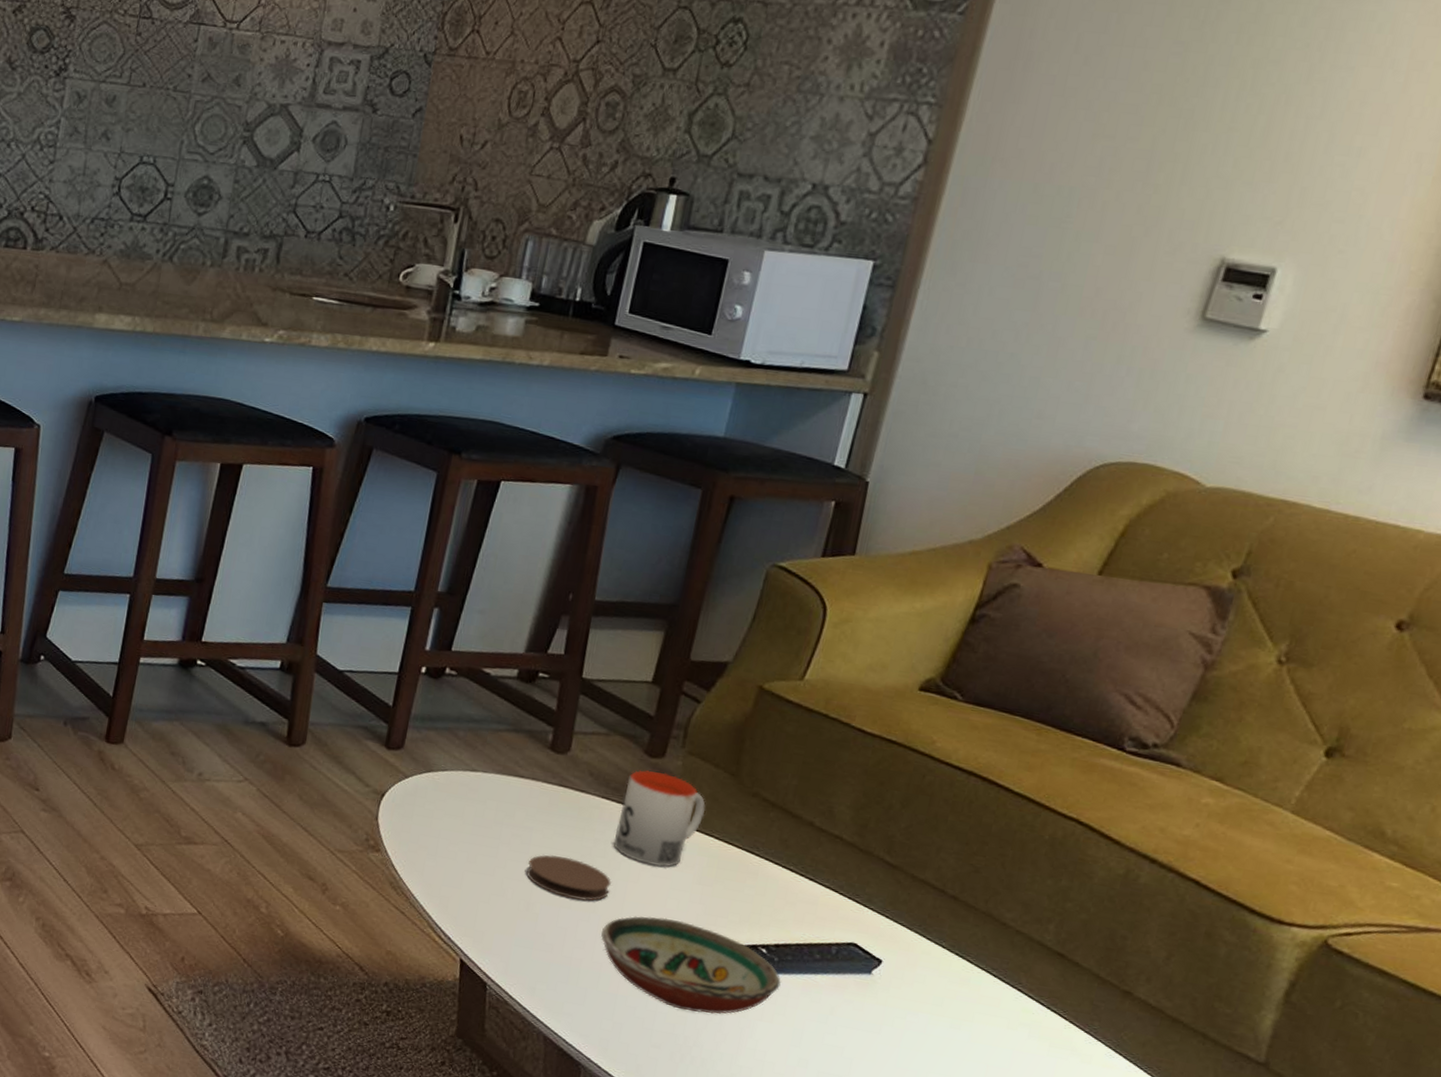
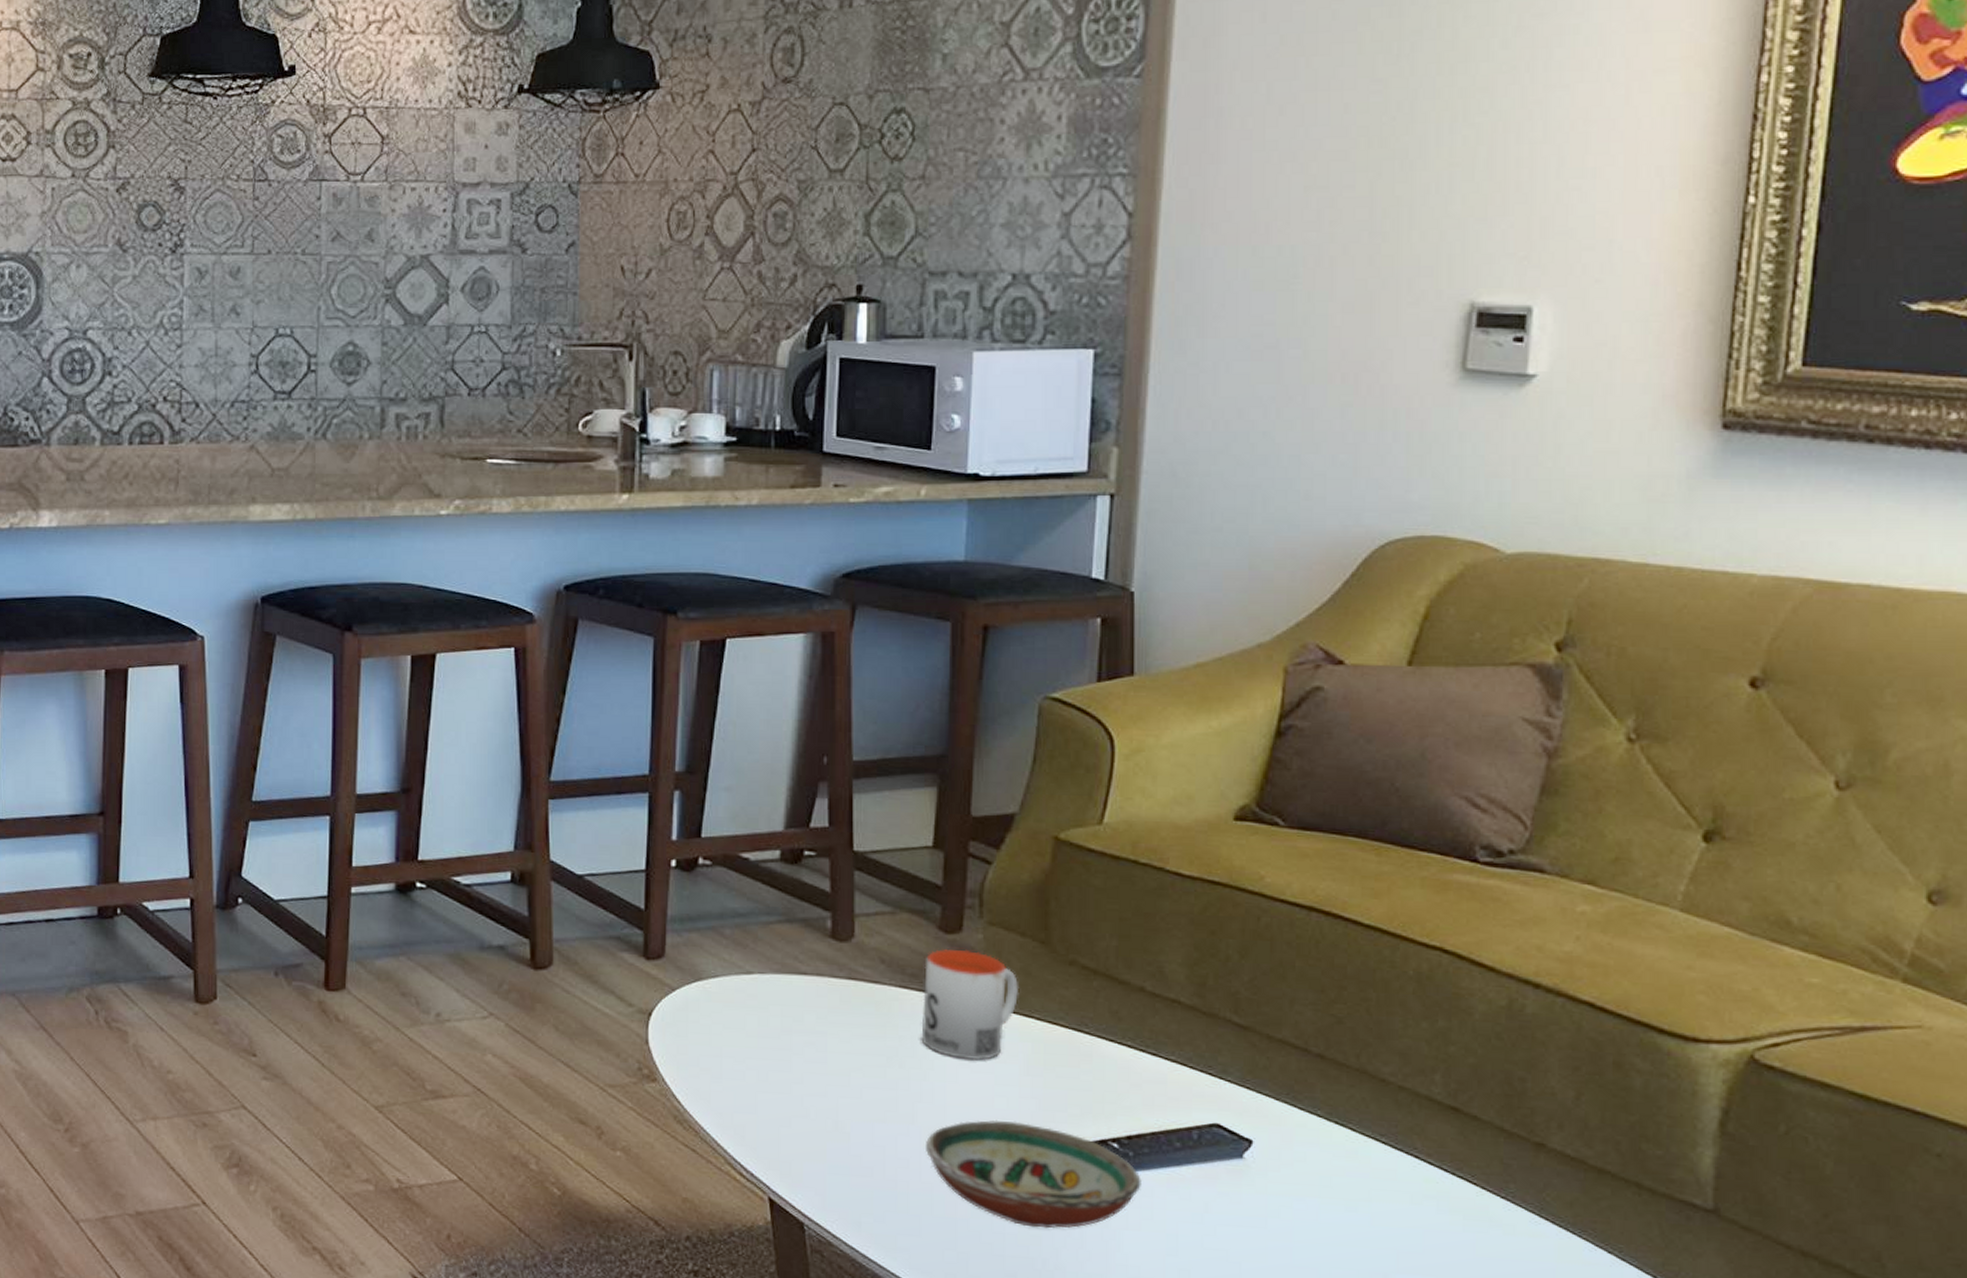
coaster: present [526,855,611,901] -> none [827,1061,927,1111]

